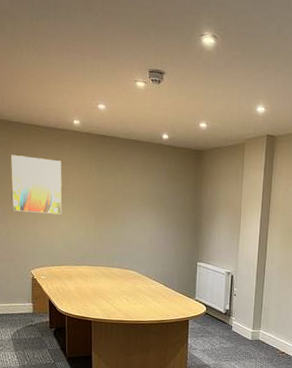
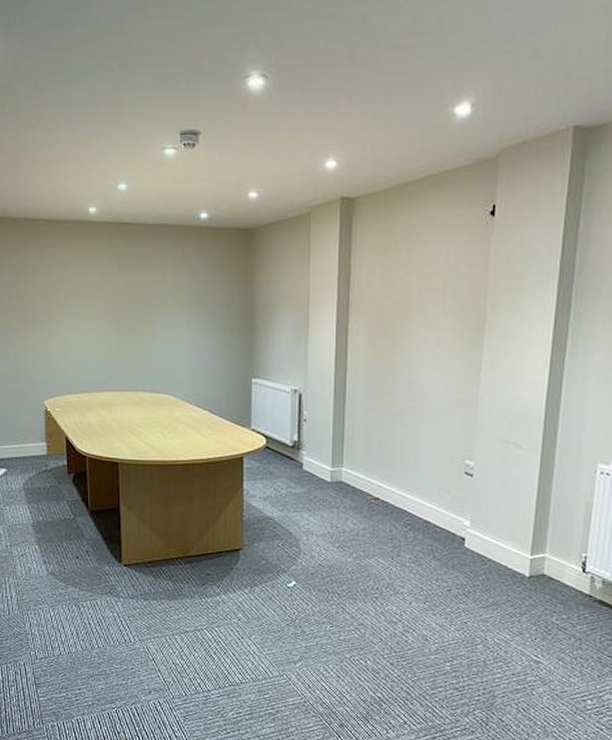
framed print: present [11,155,62,215] -> none [17,259,79,329]

